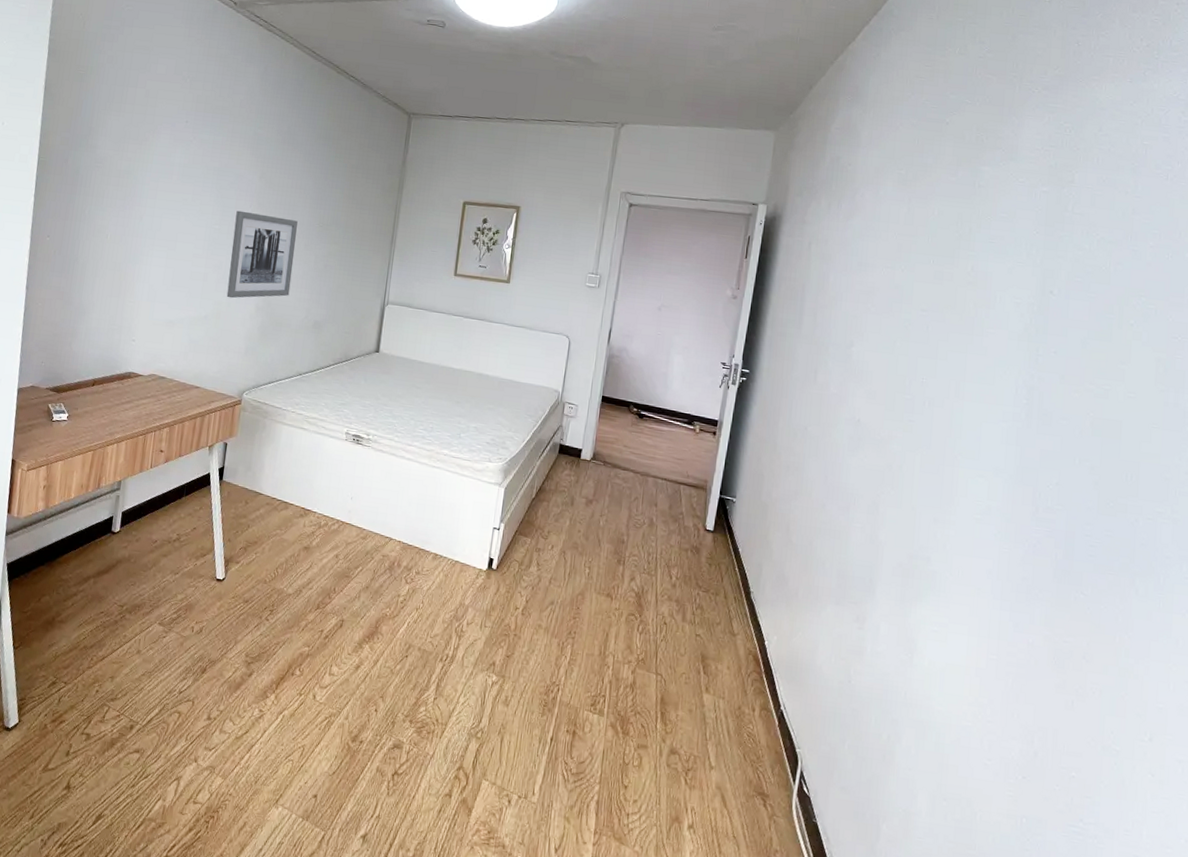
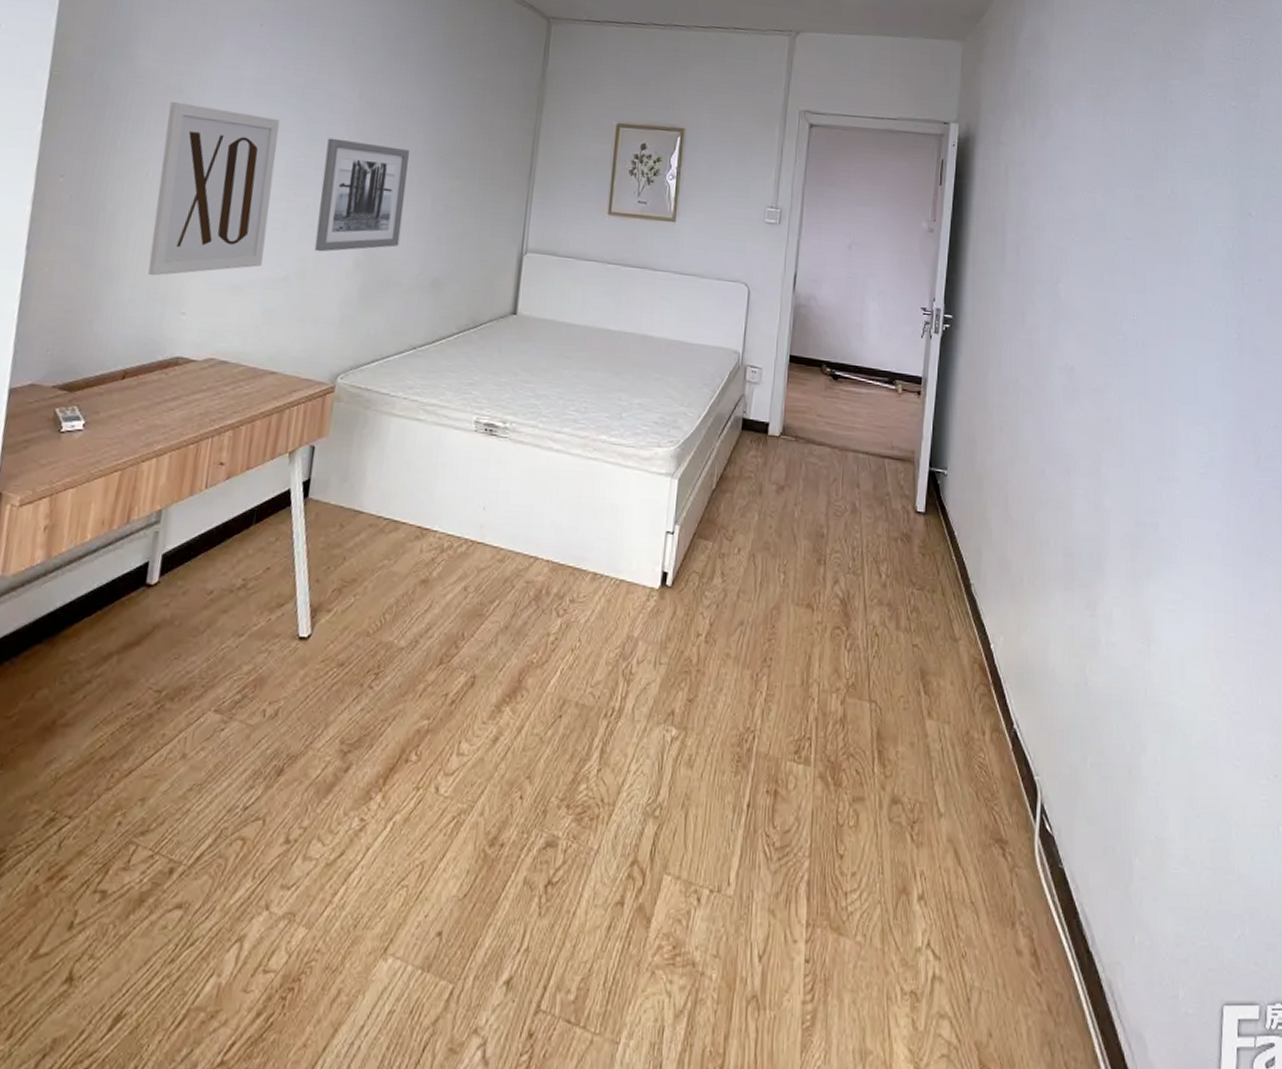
wall art: none [108,181,201,312] -> present [148,101,280,276]

